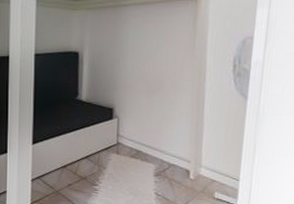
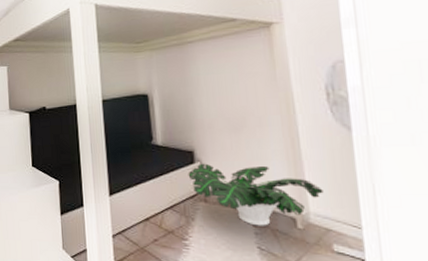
potted plant: none [105,119,216,176] -> present [188,163,324,226]

